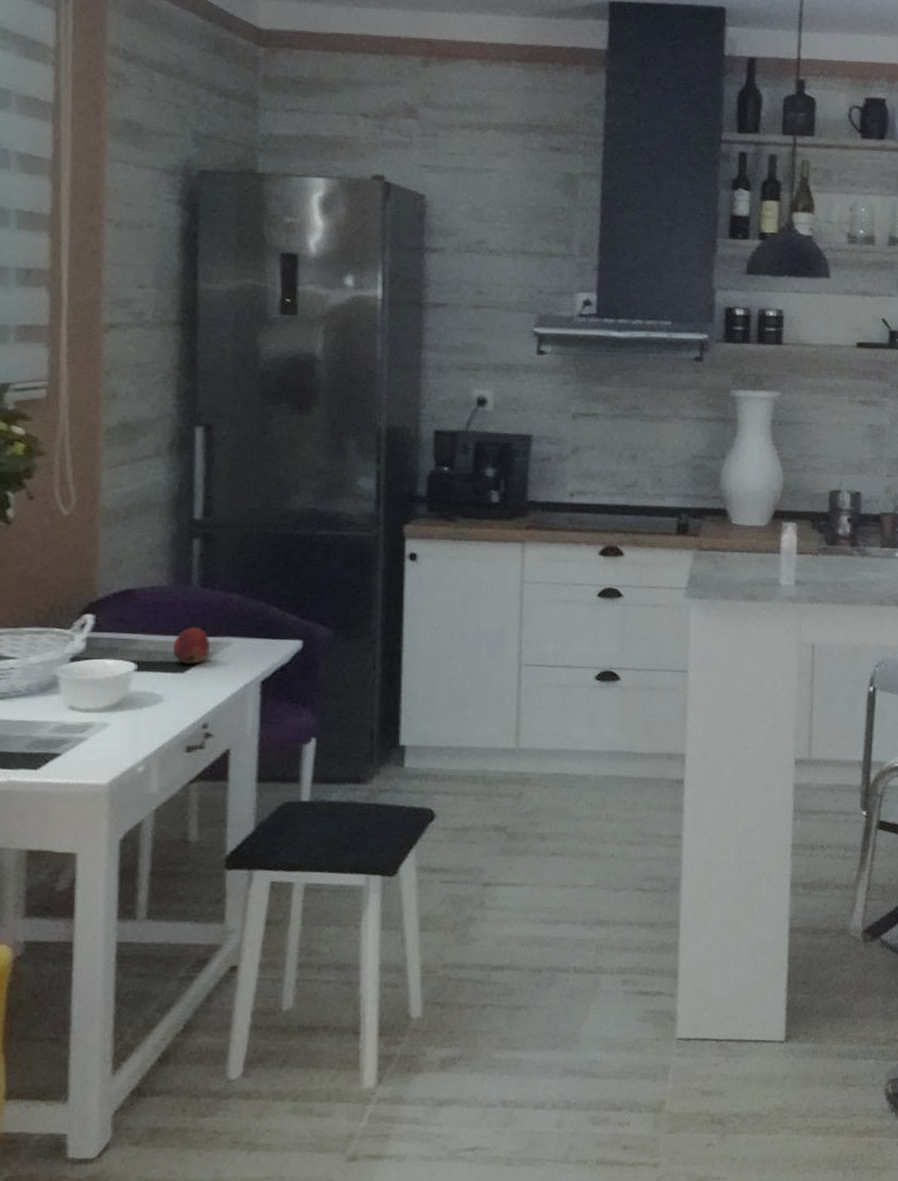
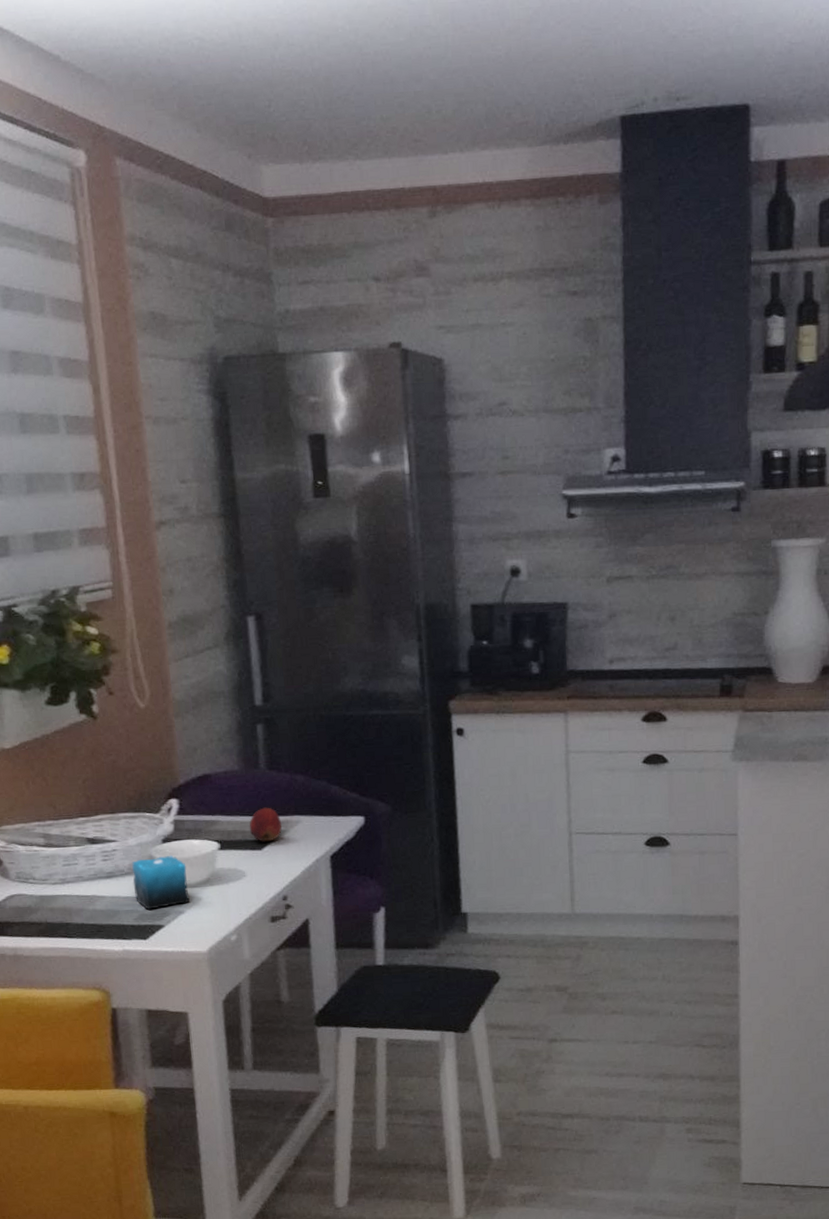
candle: none [29,676,95,736] -> present [132,856,190,910]

